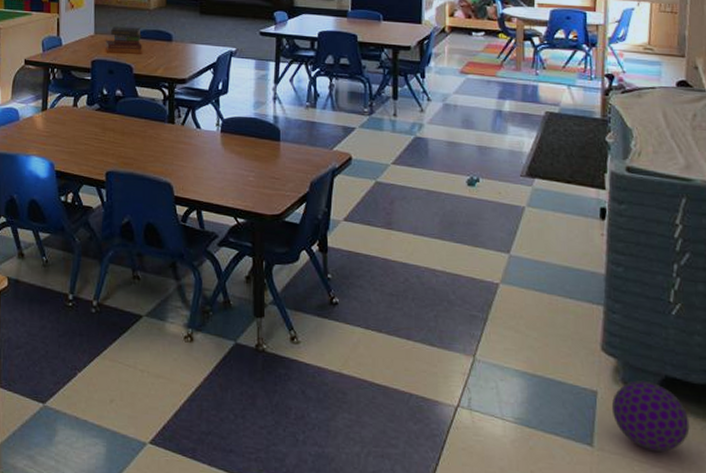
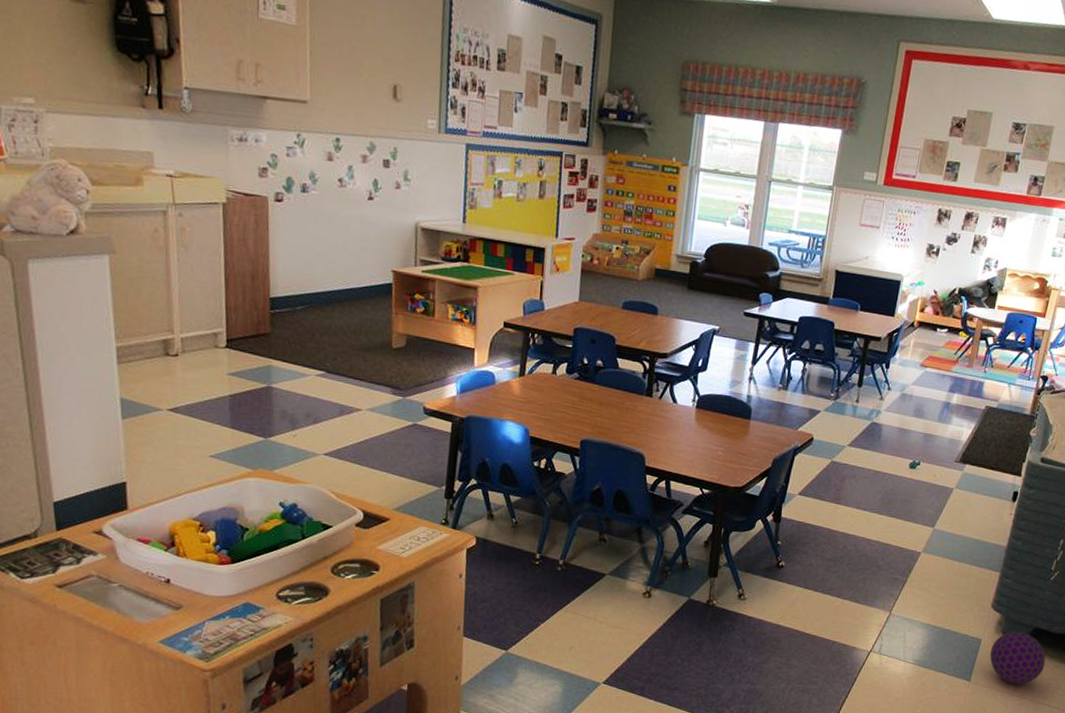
books: present [105,26,142,55] -> none [589,294,627,326]

